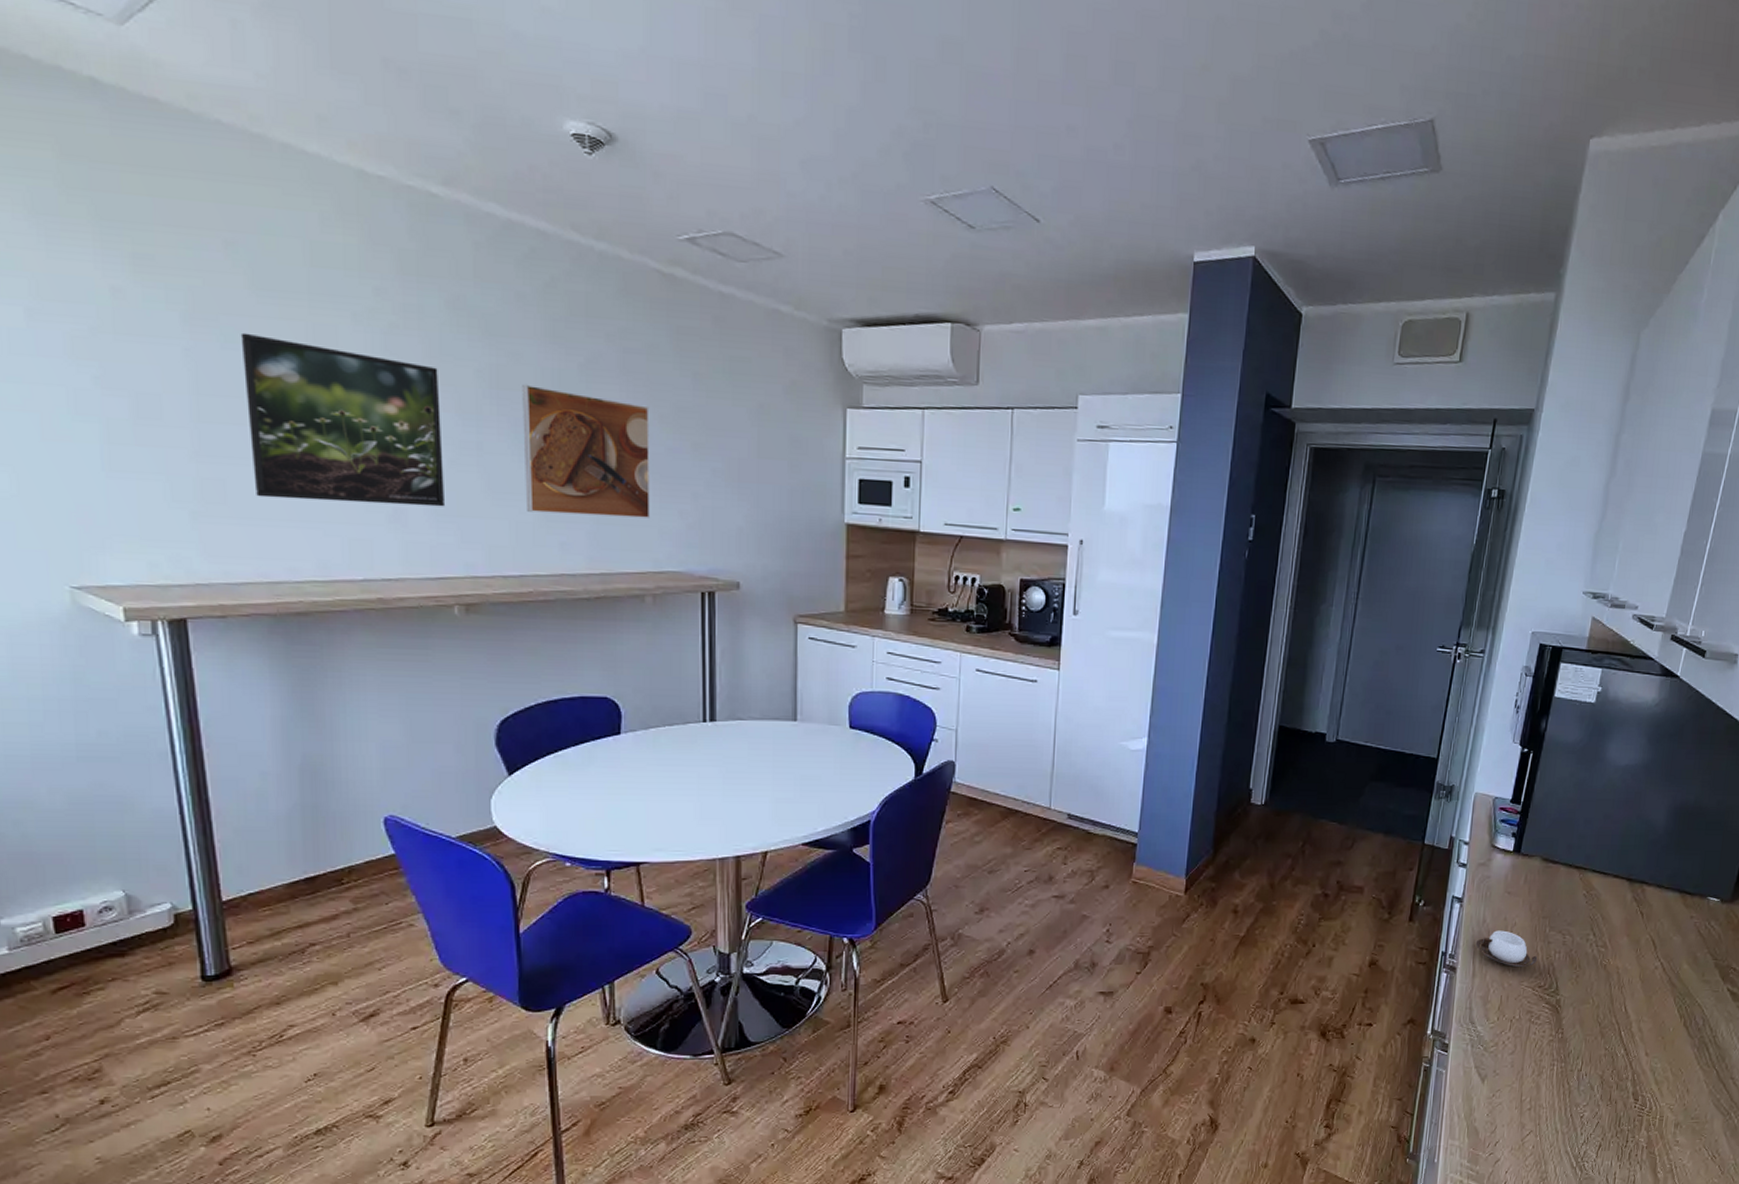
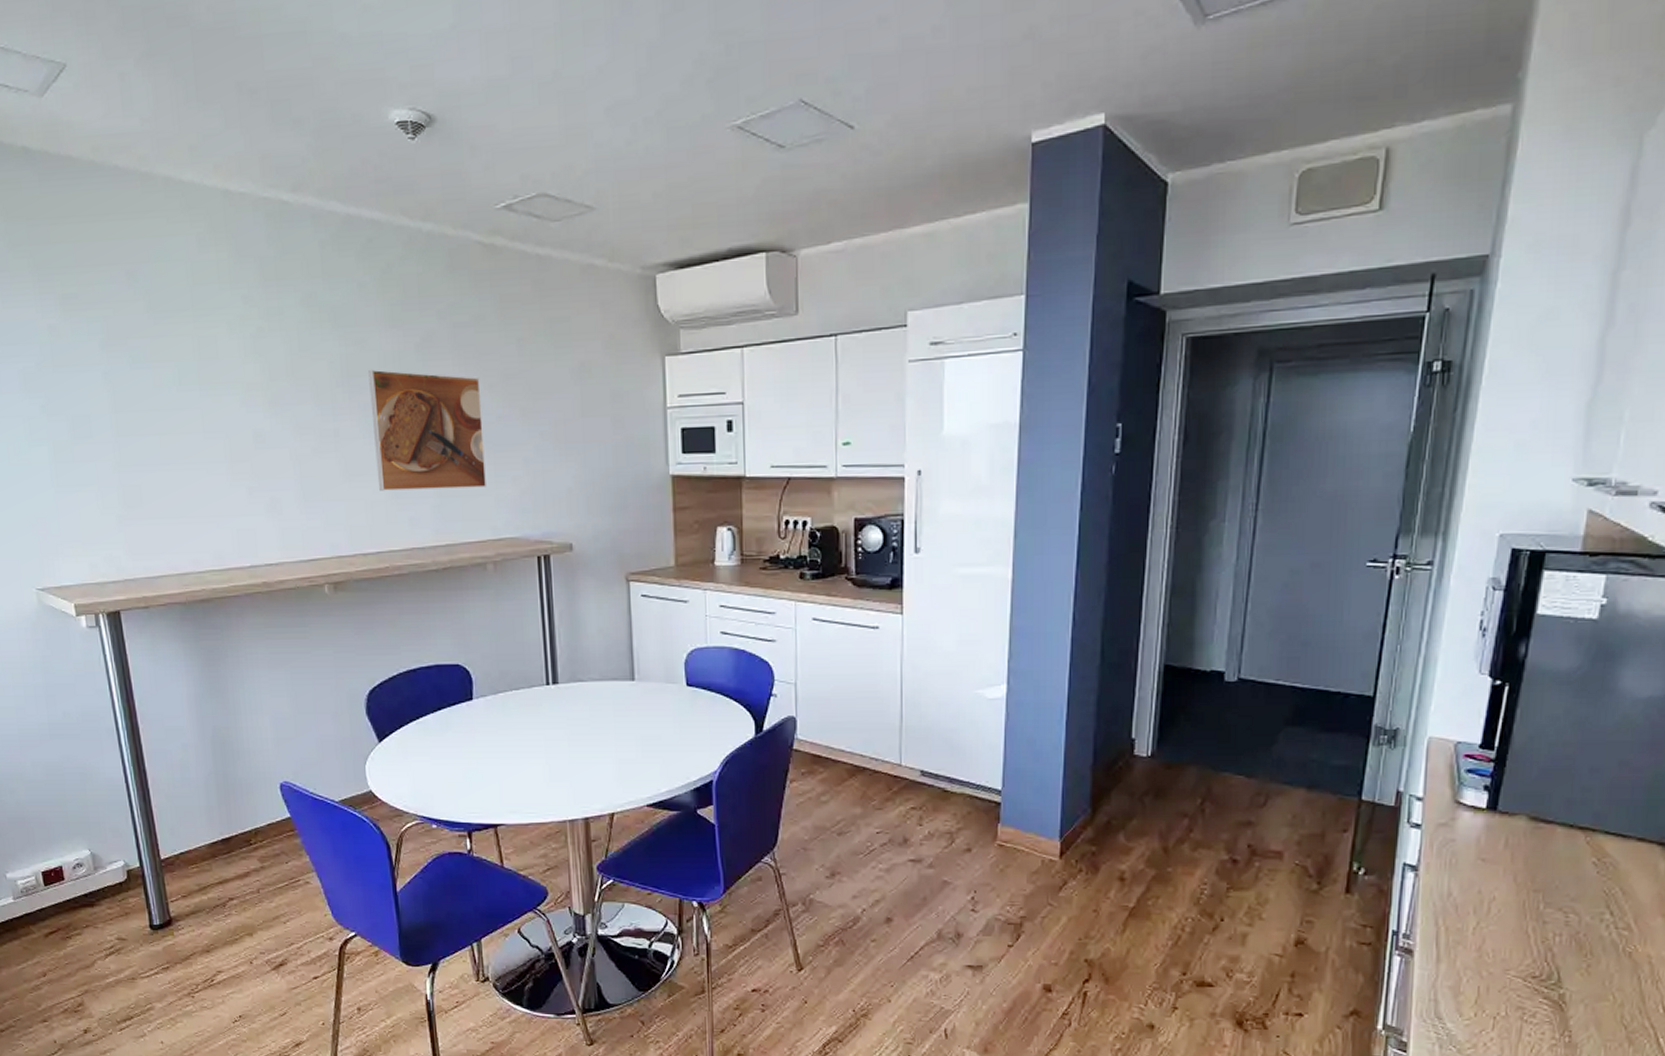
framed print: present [240,332,444,507] -> none [144,352,311,498]
cup: present [1475,930,1538,968] -> none [1438,906,1529,953]

